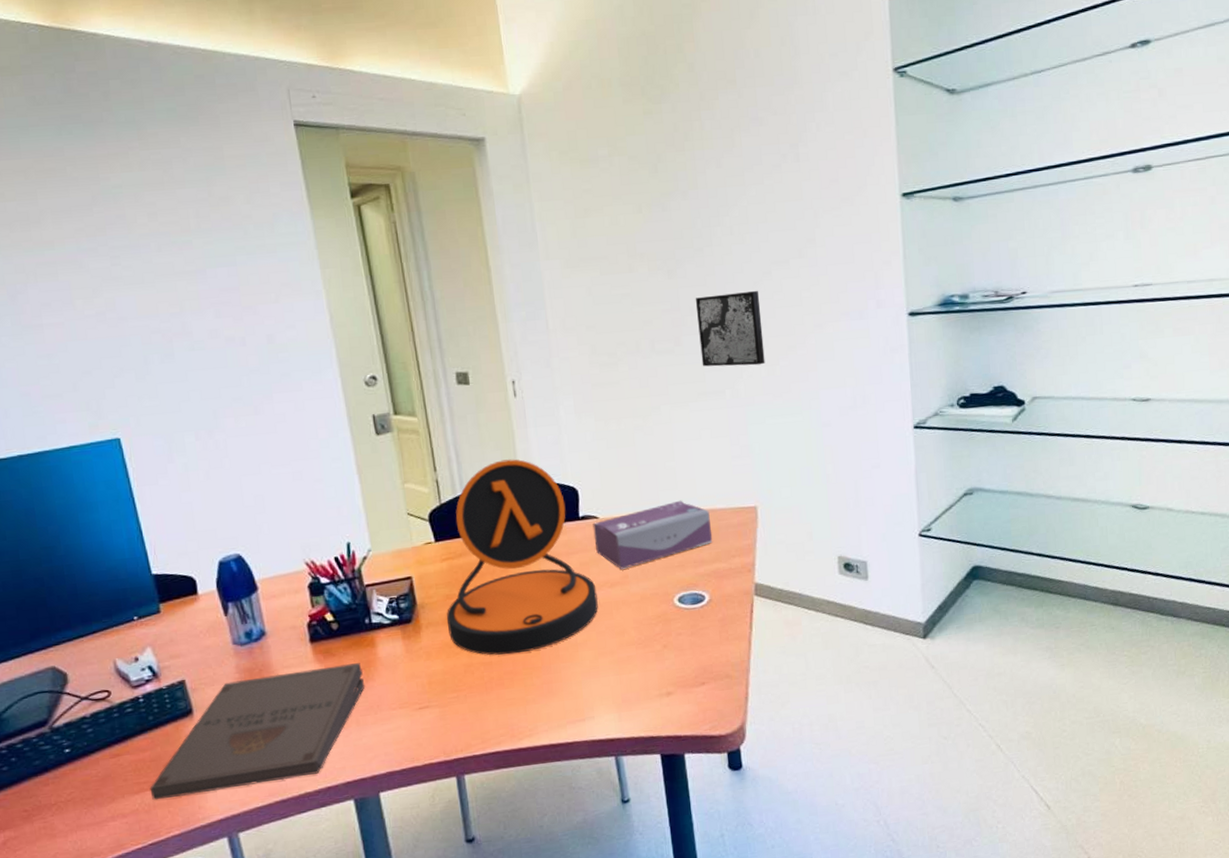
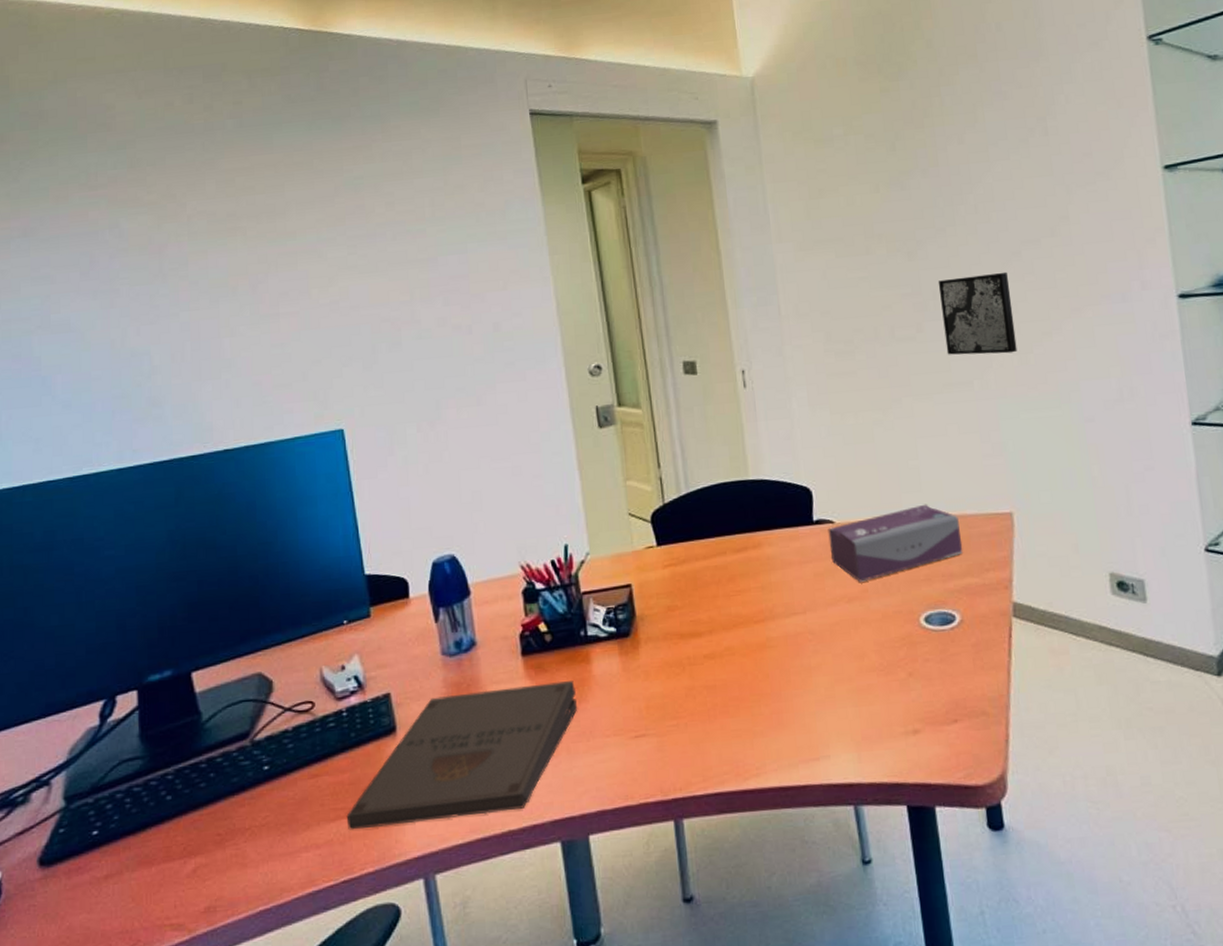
desk lamp: present [446,459,598,655] -> none [667,455,835,678]

